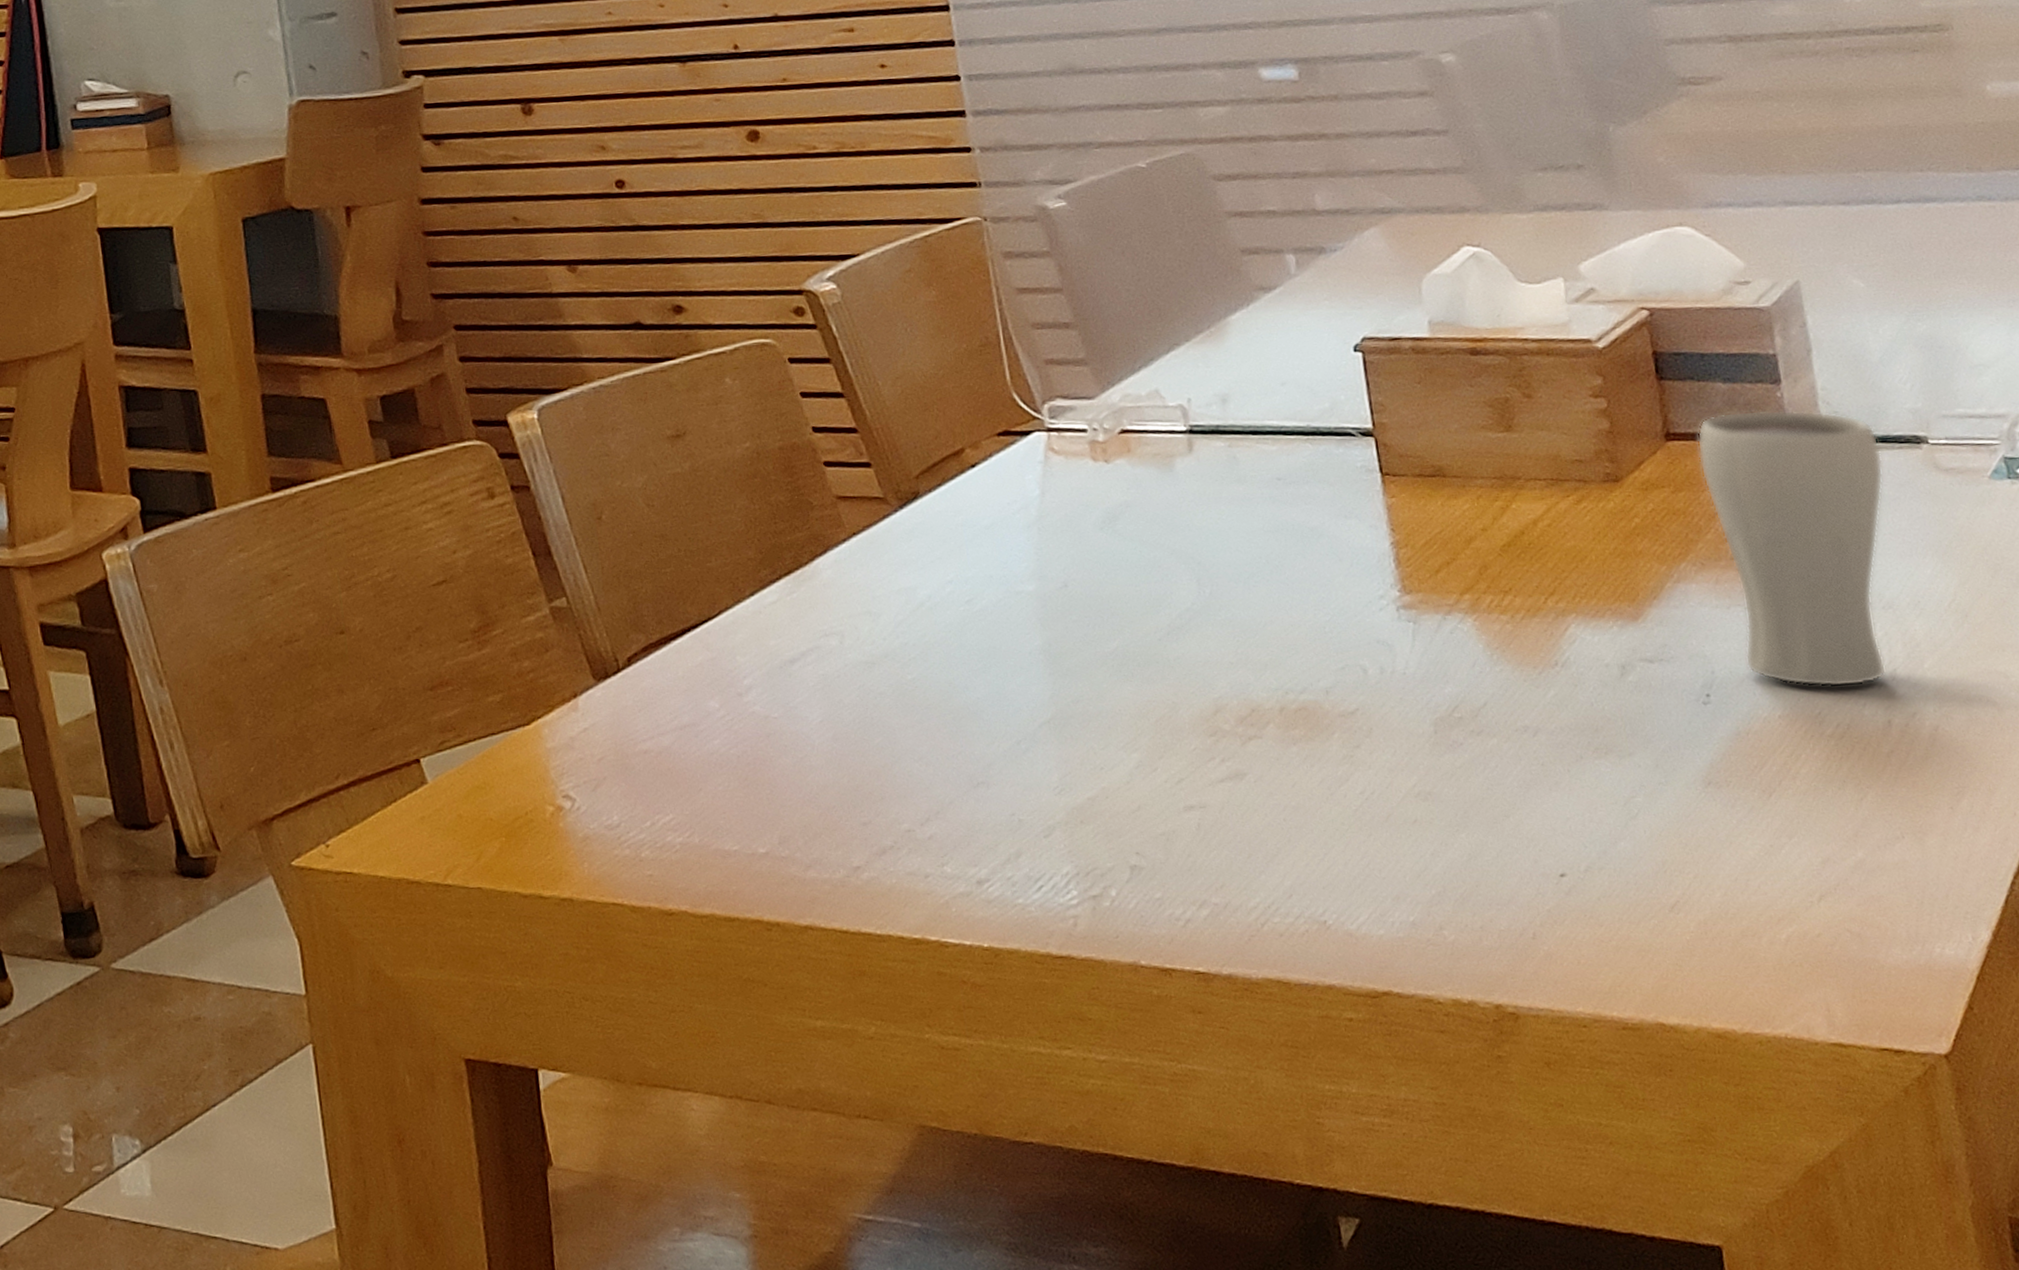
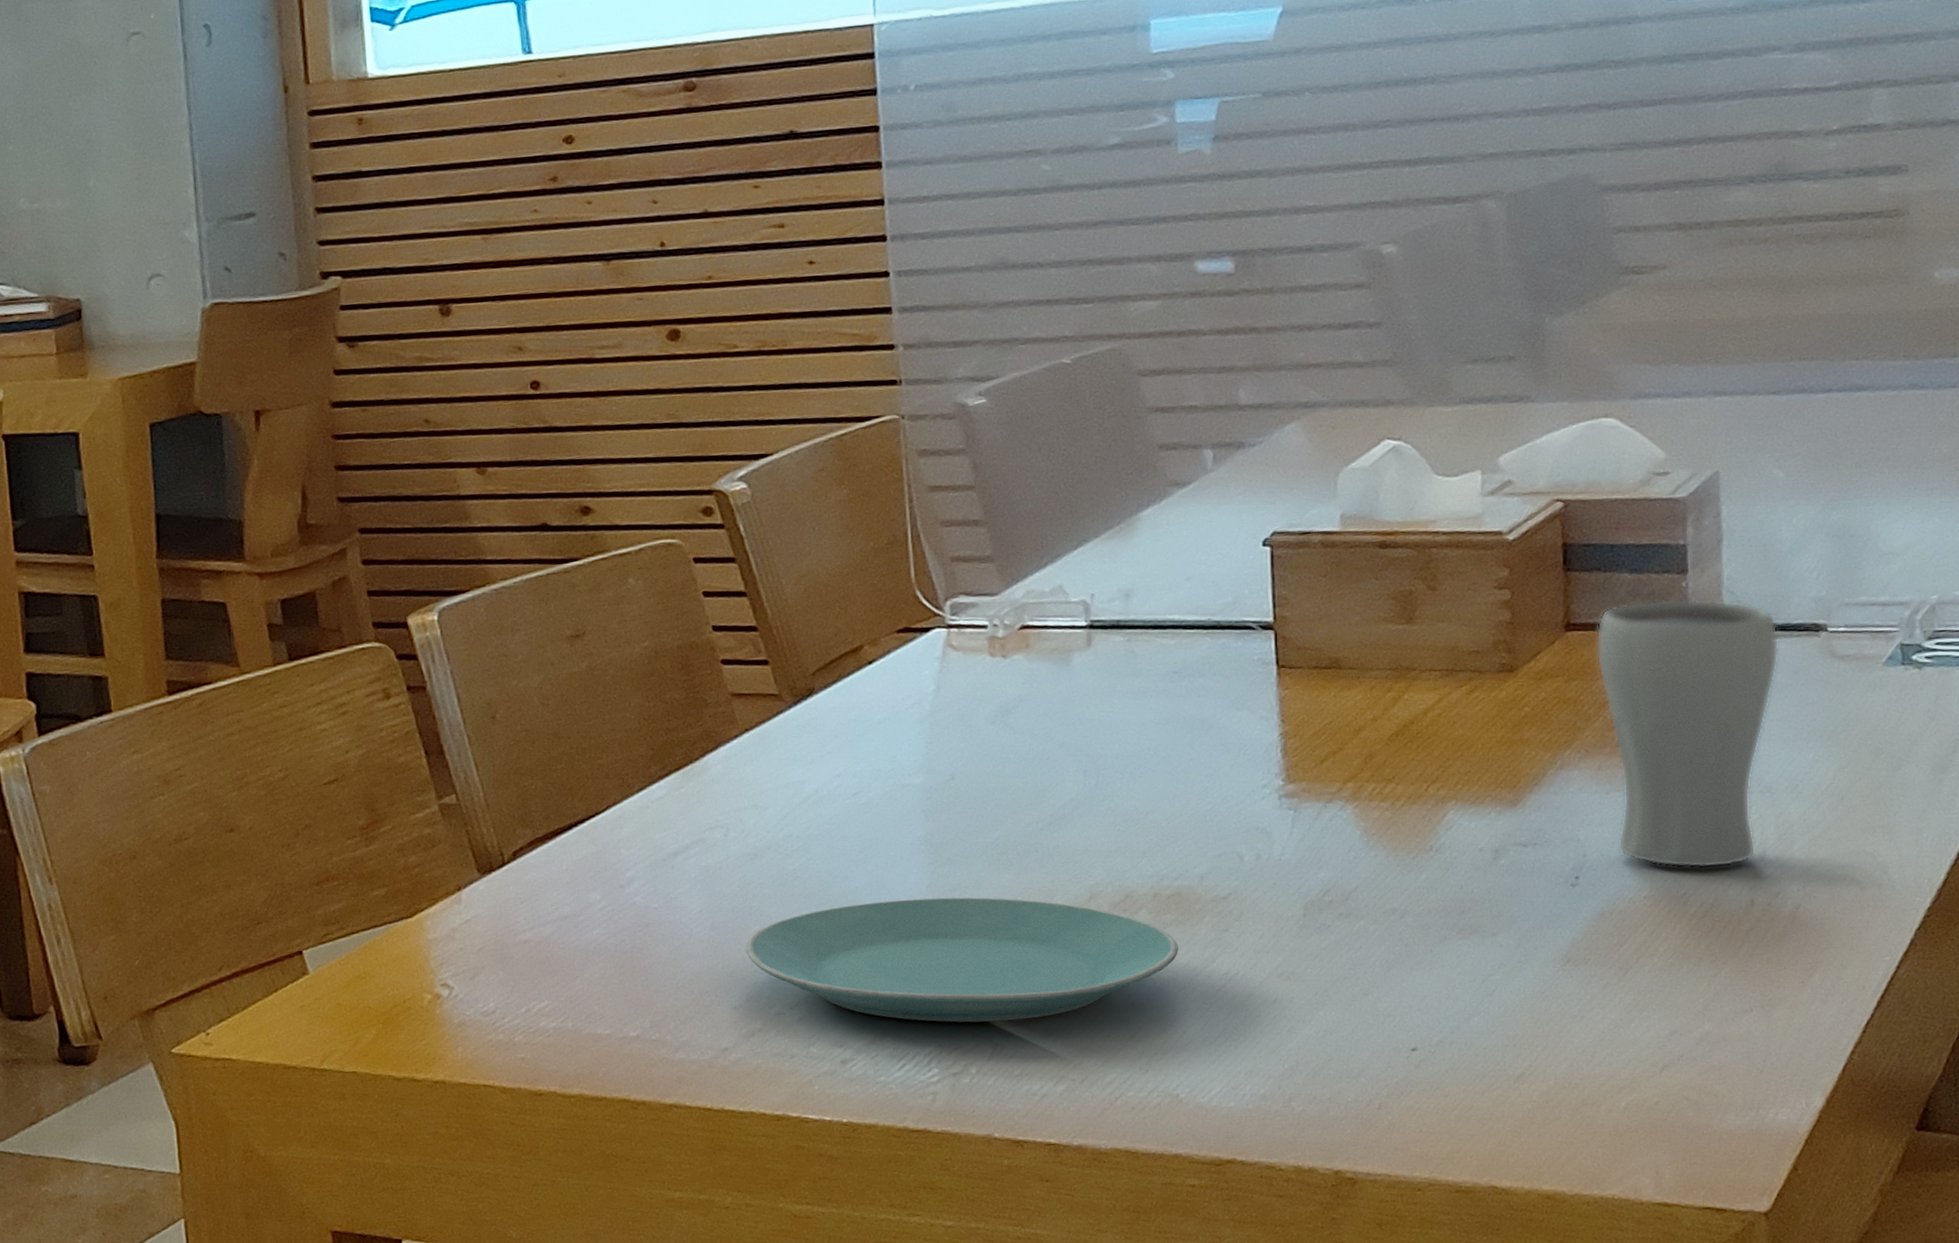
plate: none [870,709,1311,842] -> present [745,897,1178,1023]

